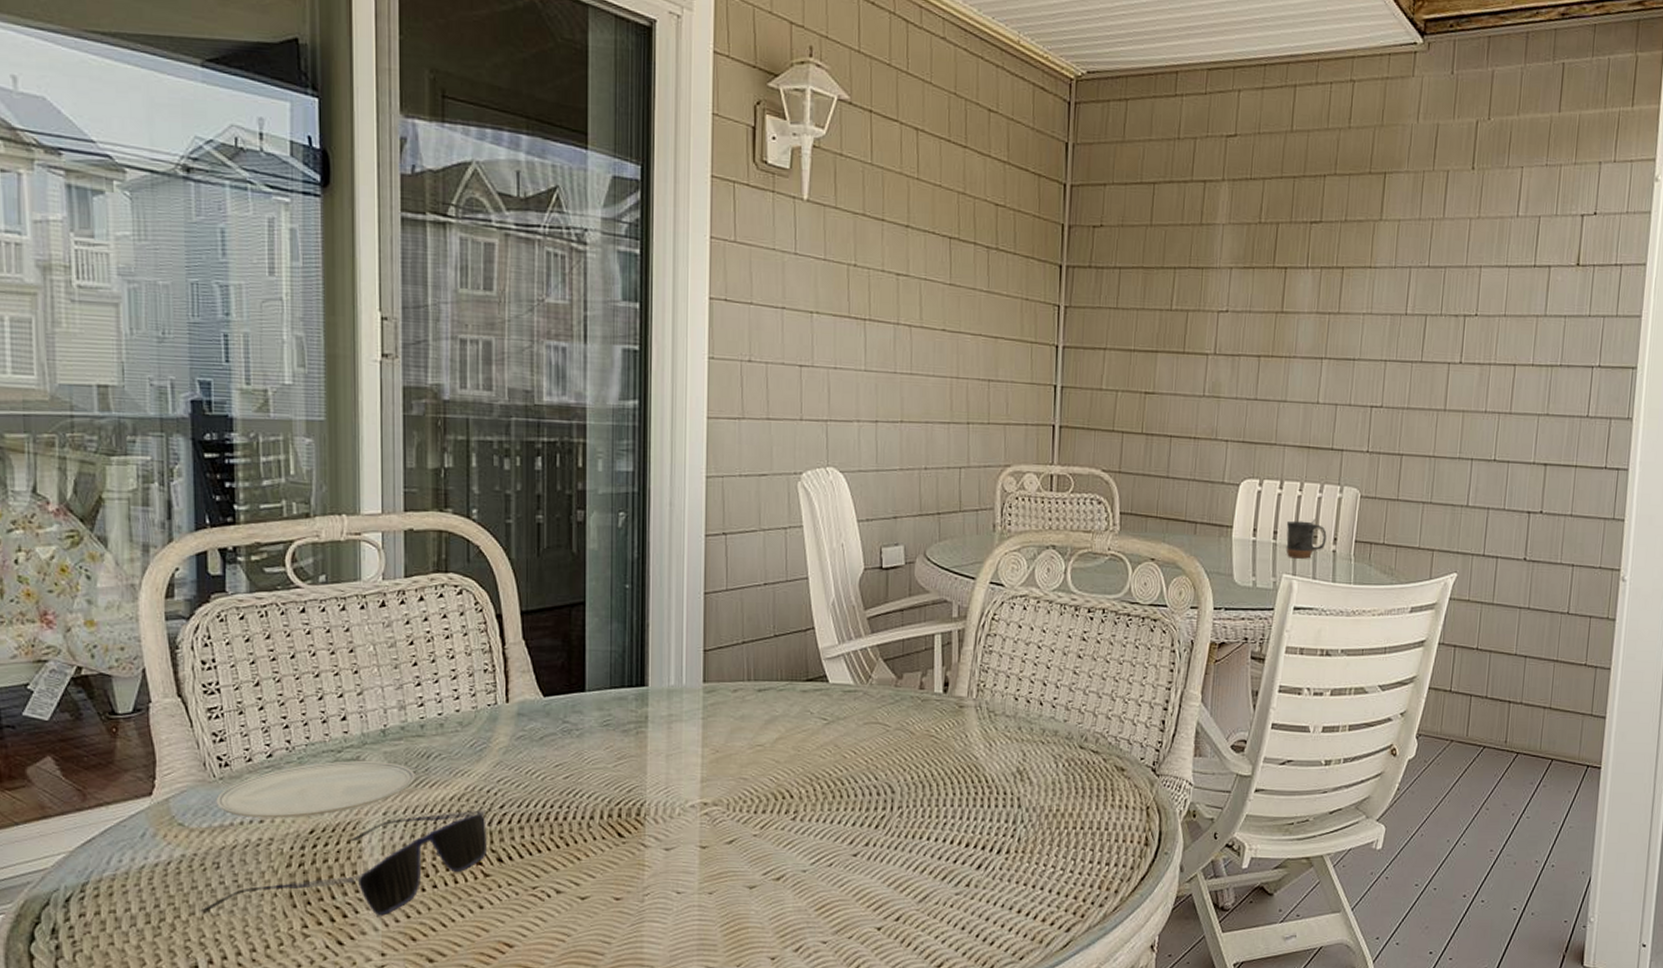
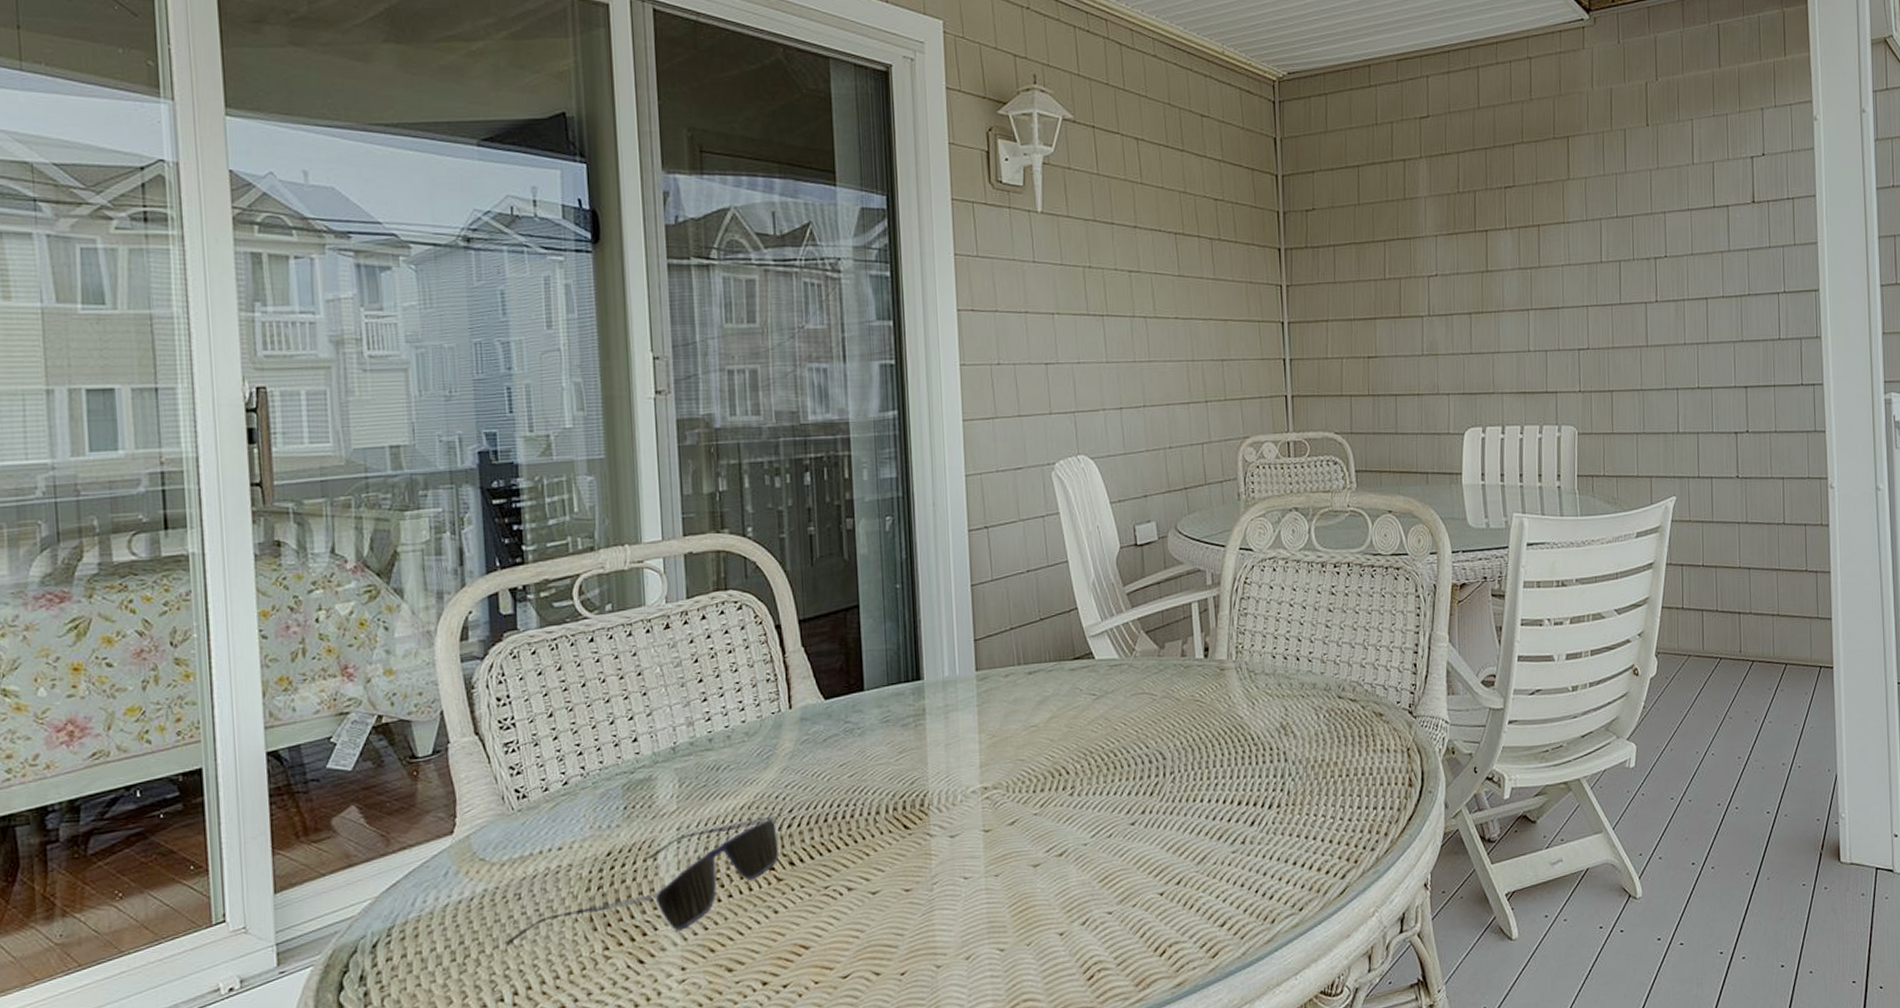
plate: present [216,761,415,818] -> none [515,778,706,846]
mug: present [1286,519,1327,560] -> none [1511,459,1551,499]

